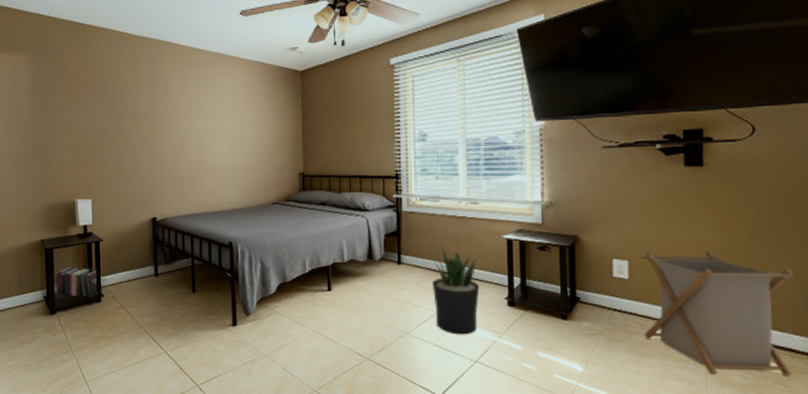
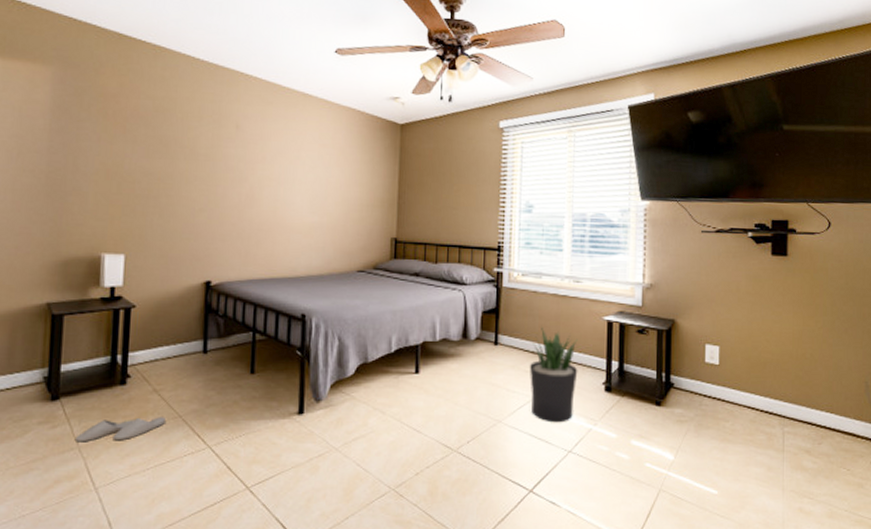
books: present [54,266,103,298] -> none [59,338,131,379]
slippers: none [69,328,132,347] -> present [74,417,165,442]
laundry basket: present [641,251,794,376] -> none [730,338,857,460]

